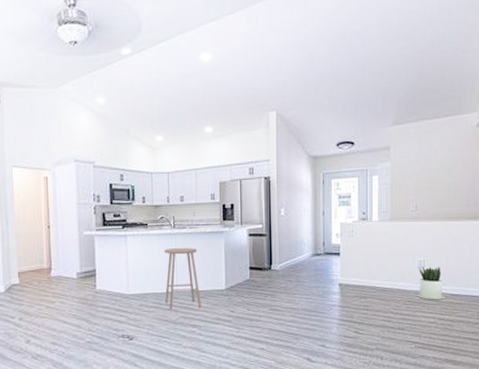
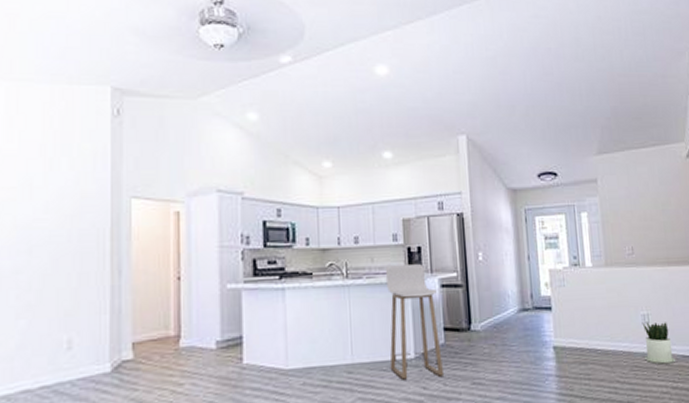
stool: present [164,248,201,310] -> none [334,303,384,389]
bar stool: none [205,218,249,305] -> present [386,264,445,380]

